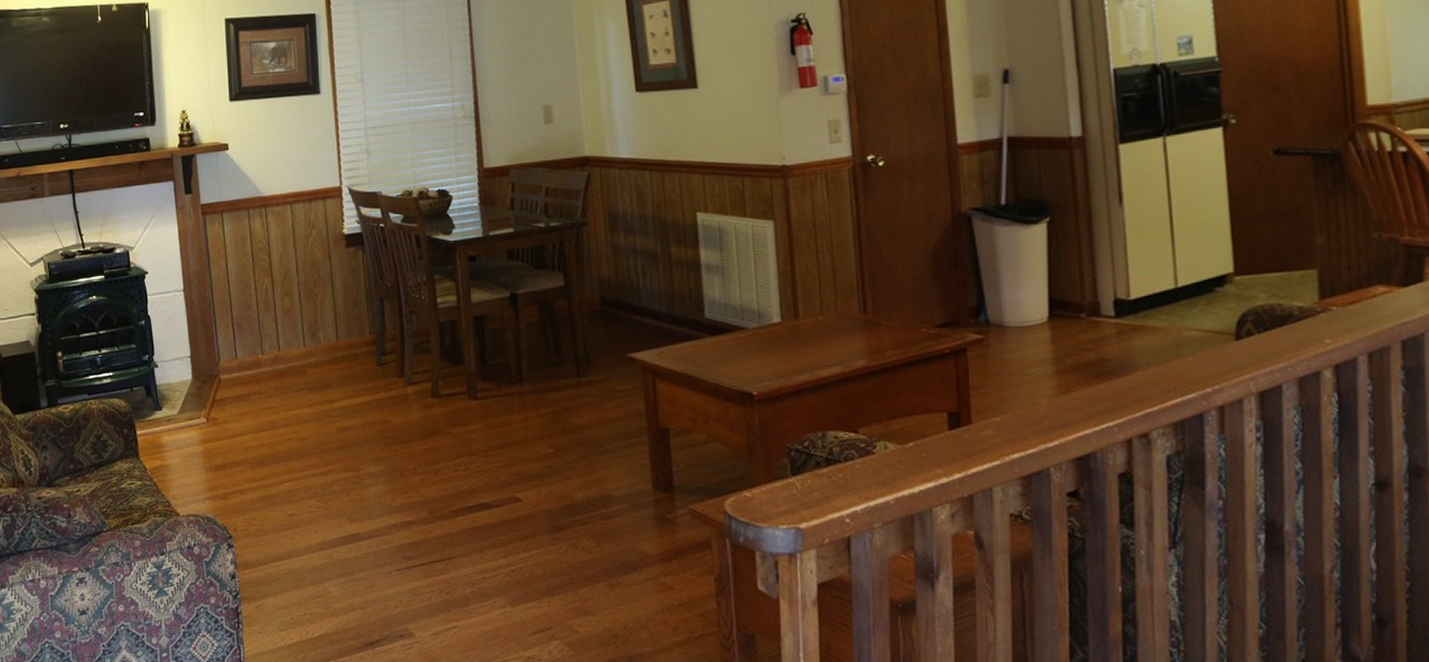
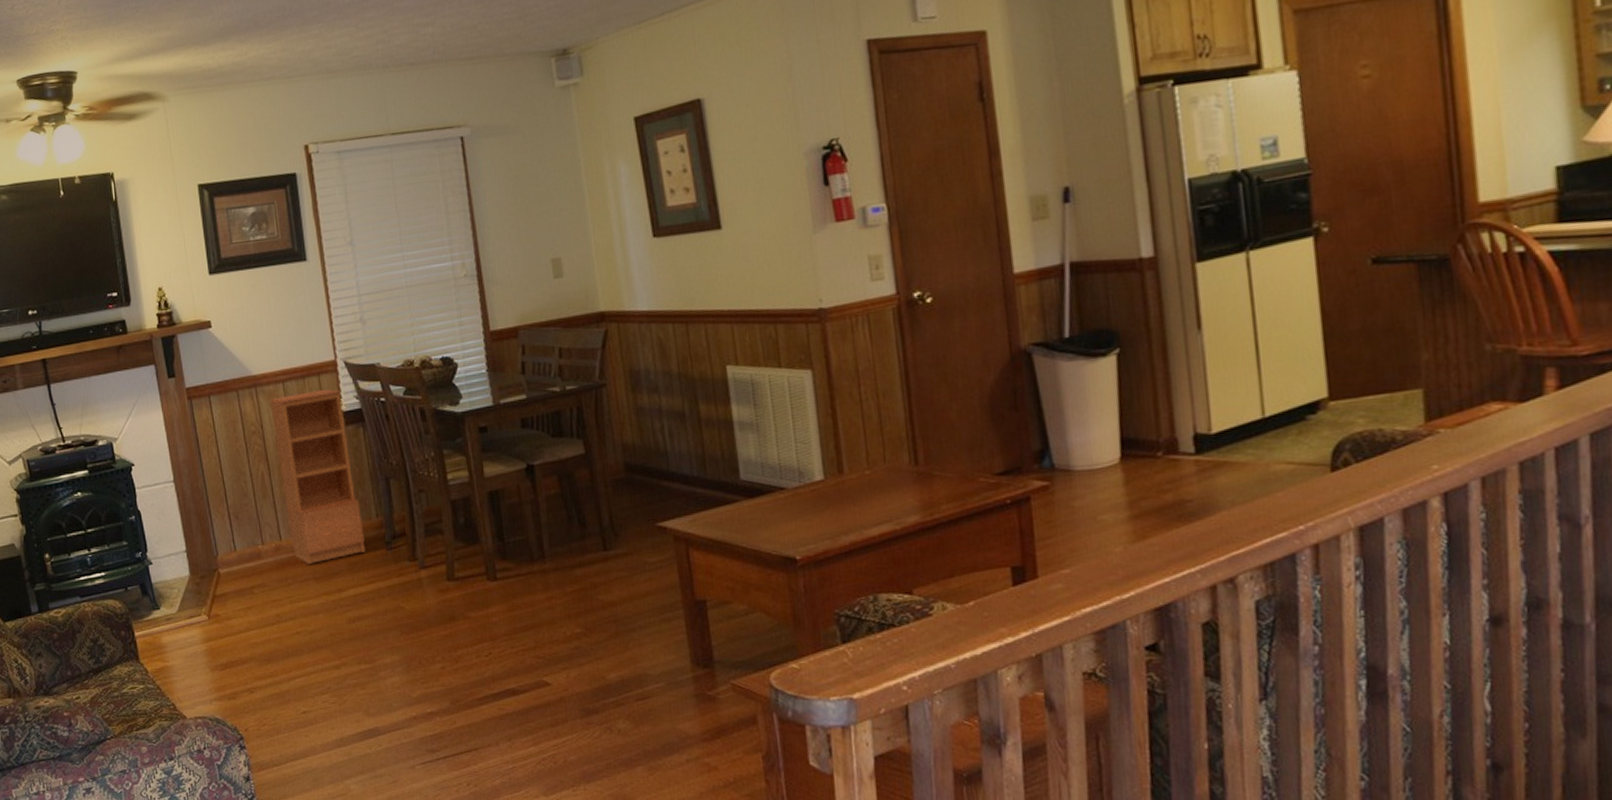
bookcase: none [278,212,358,376] -> present [269,388,366,565]

